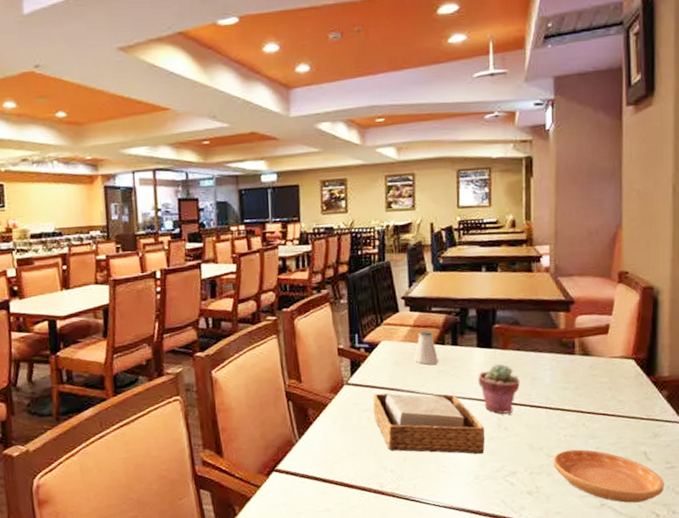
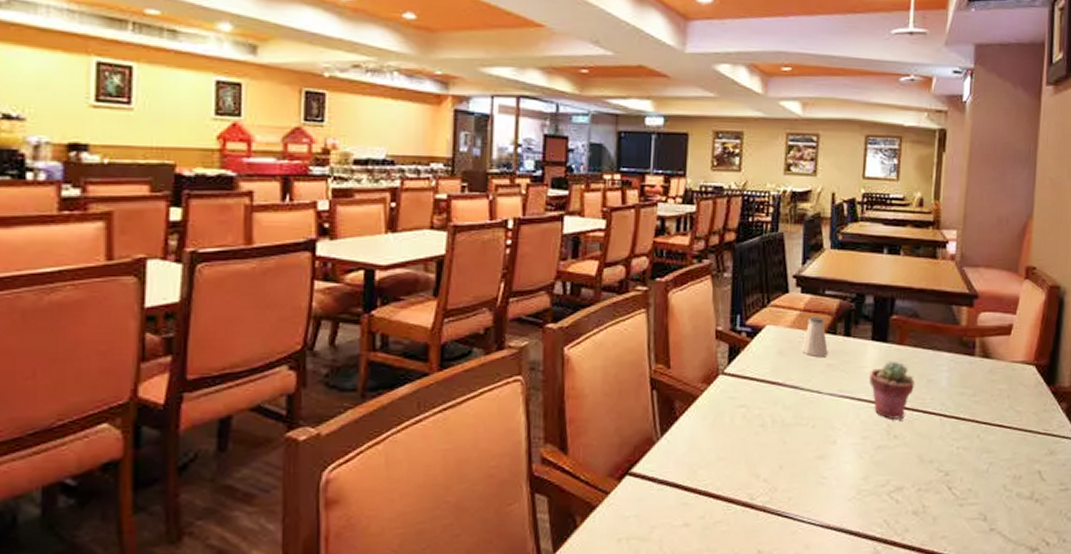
napkin holder: present [372,393,486,455] -> none [750,387,872,466]
saucer: present [553,449,665,503] -> none [943,464,1057,529]

